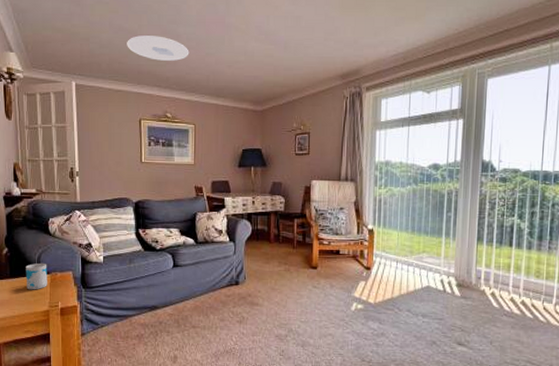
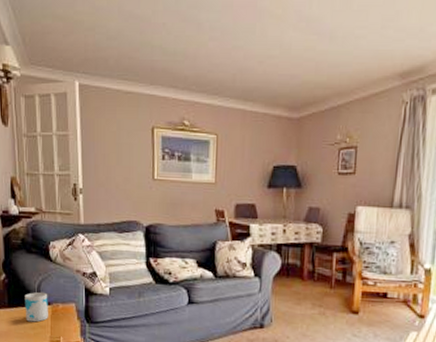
ceiling light: present [127,35,190,61] -> none [138,24,213,55]

